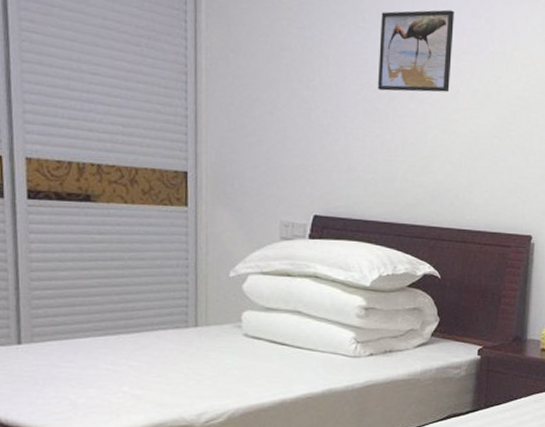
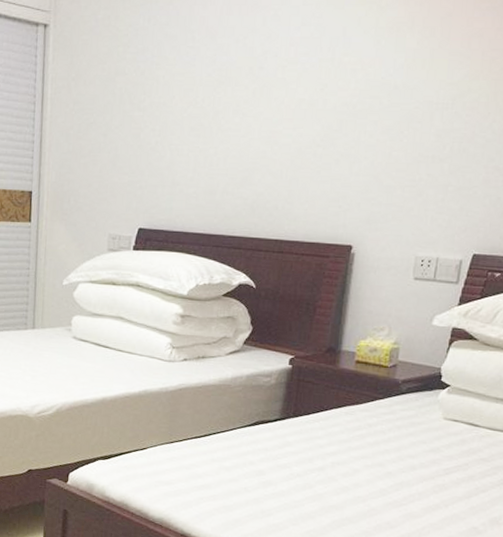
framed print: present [378,9,454,92] -> none [204,21,283,107]

